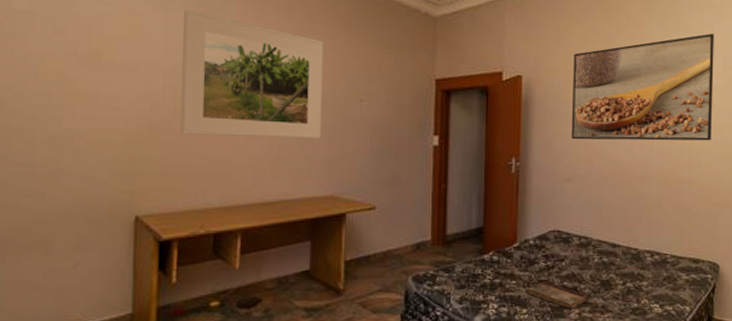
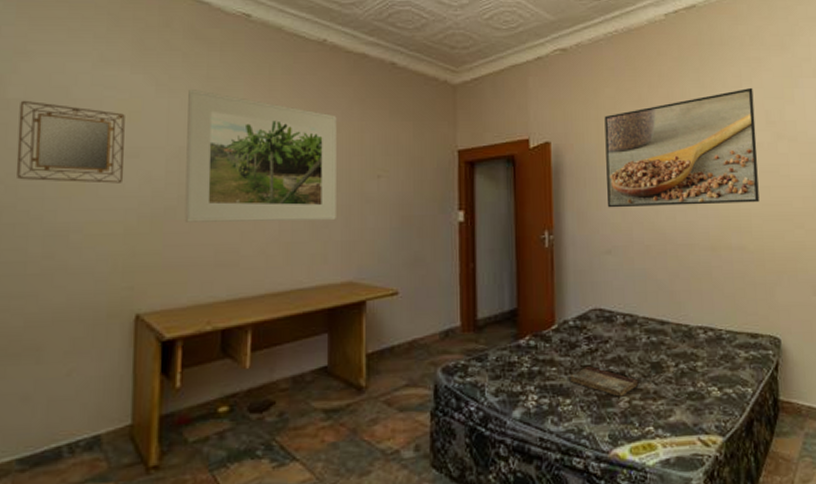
home mirror: none [23,13,124,95] -> present [16,101,125,184]

